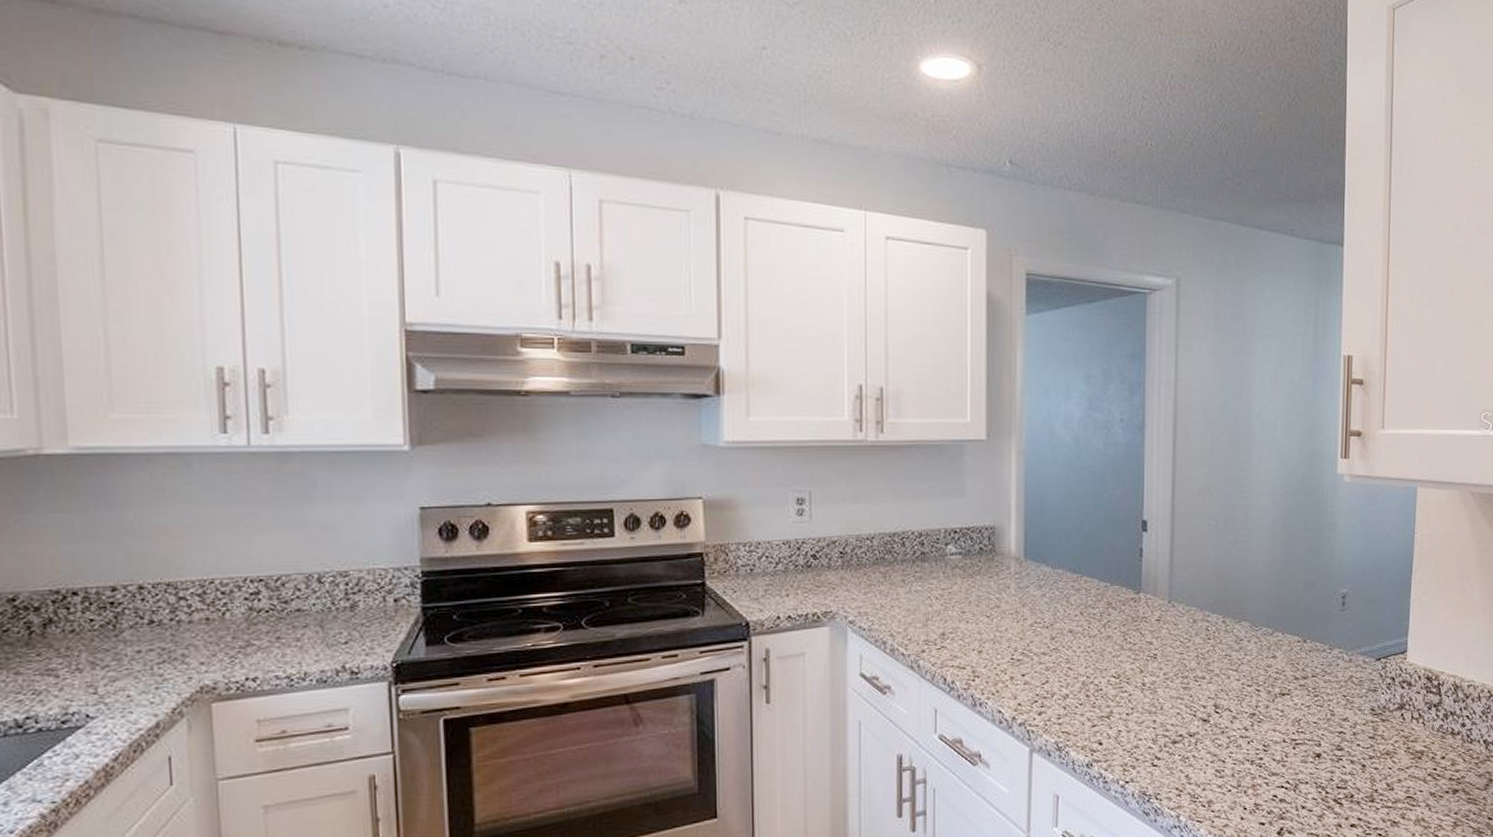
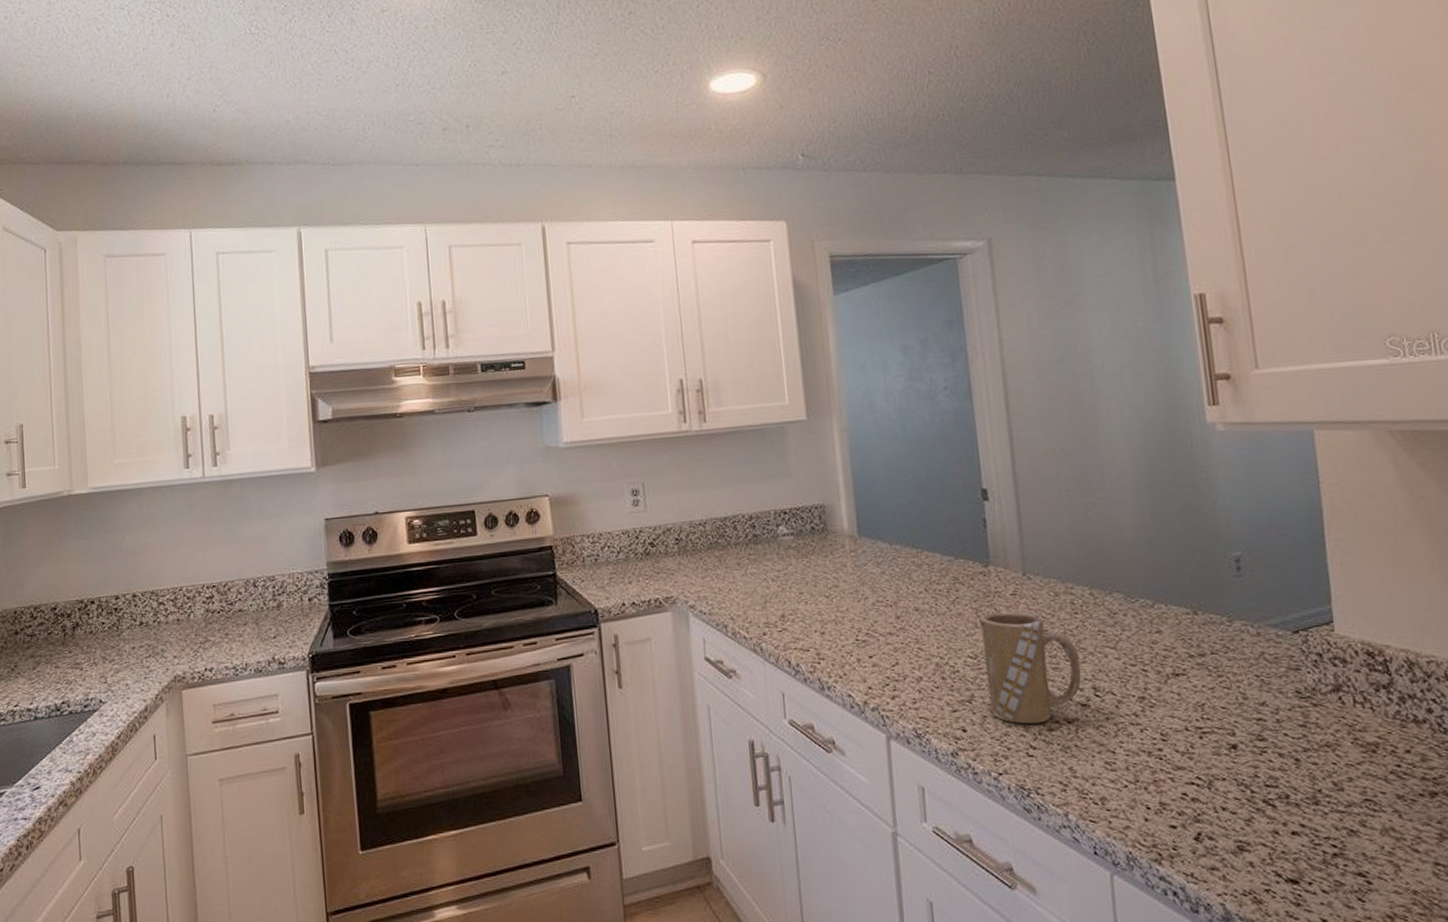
mug: none [1125,635,1207,738] -> present [979,610,1082,724]

